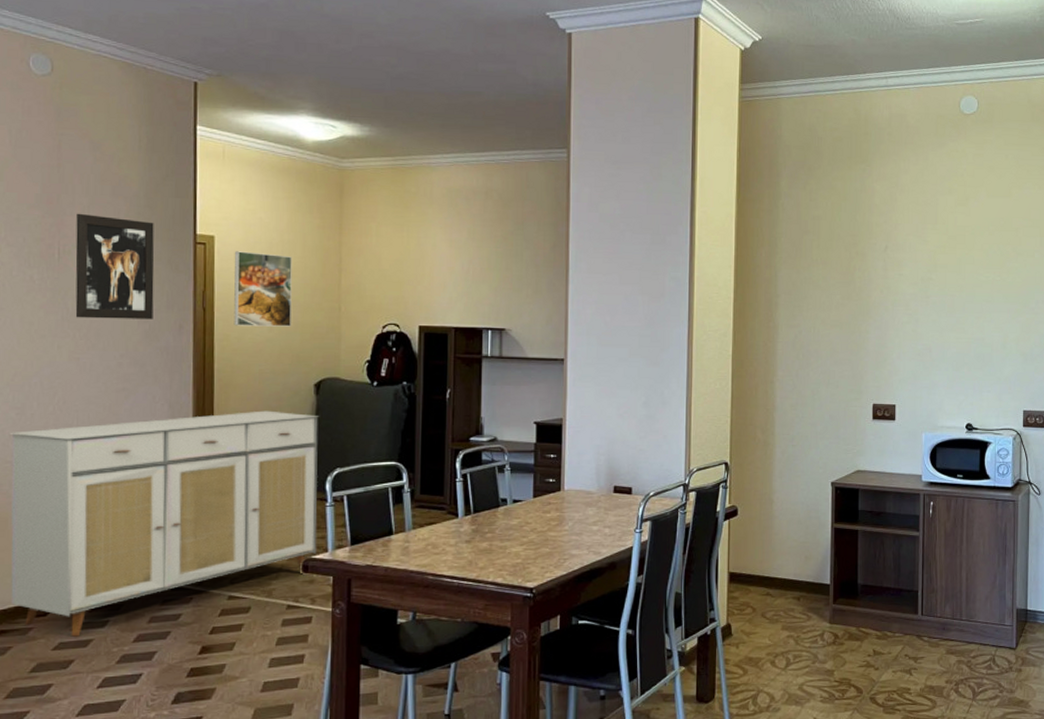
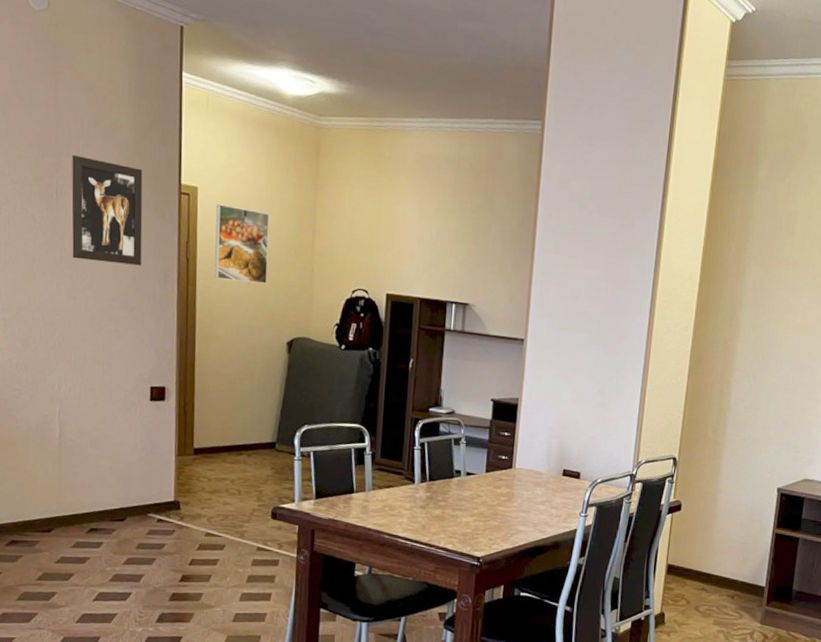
sideboard: present [9,410,318,637] -> none [16,362,290,554]

